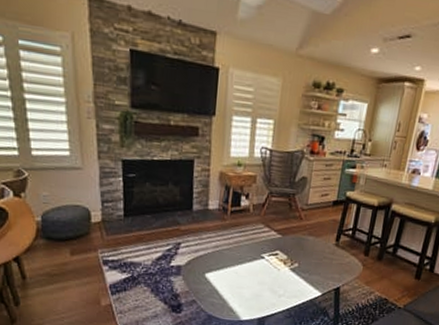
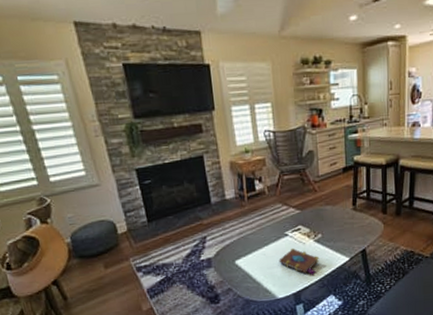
book: none [250,271,292,303] -> present [279,247,320,275]

